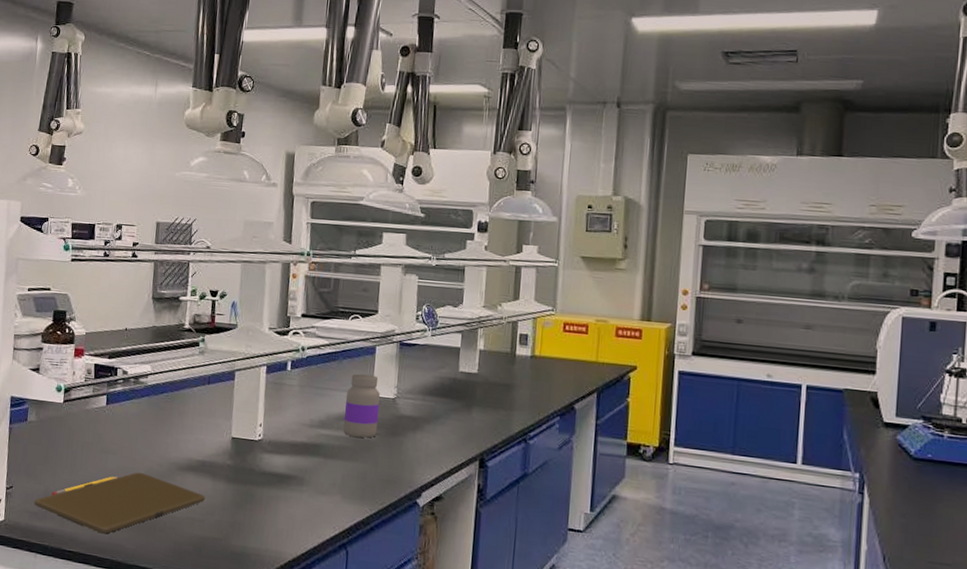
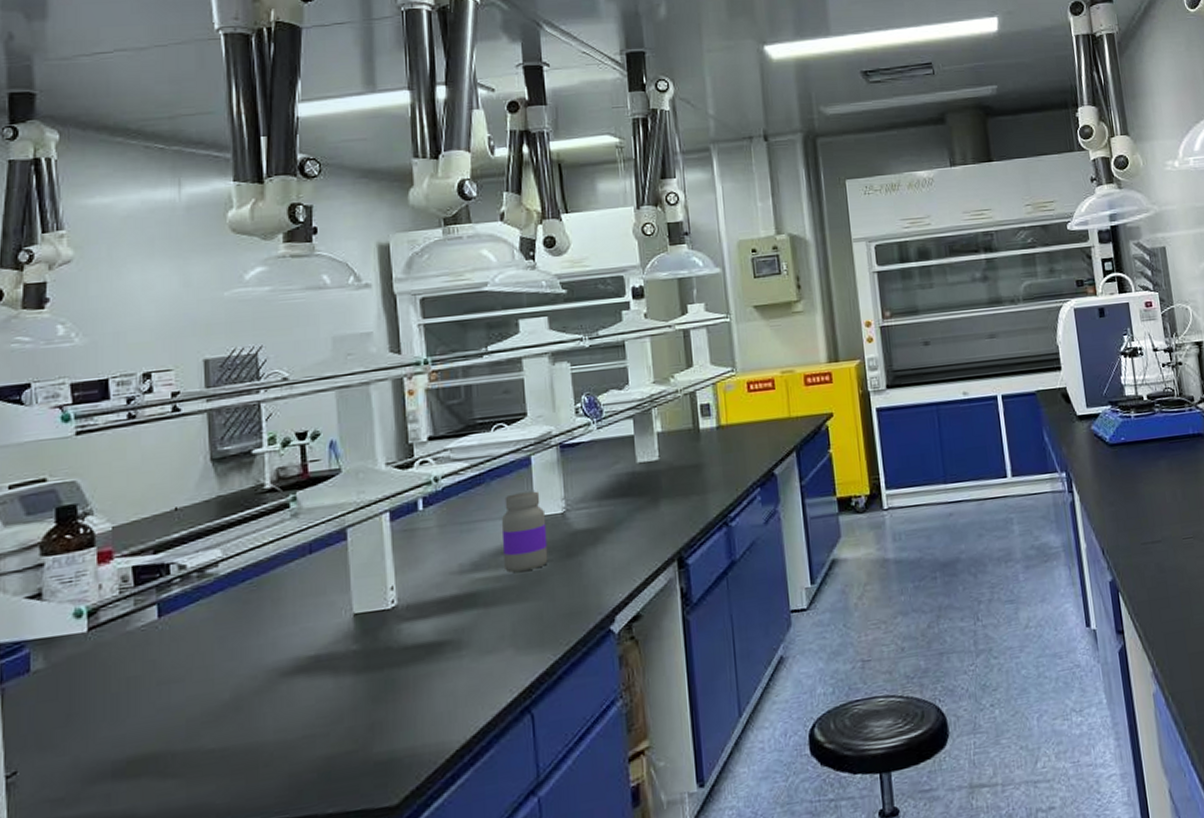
clipboard: present [33,472,206,534] -> none [56,694,328,797]

